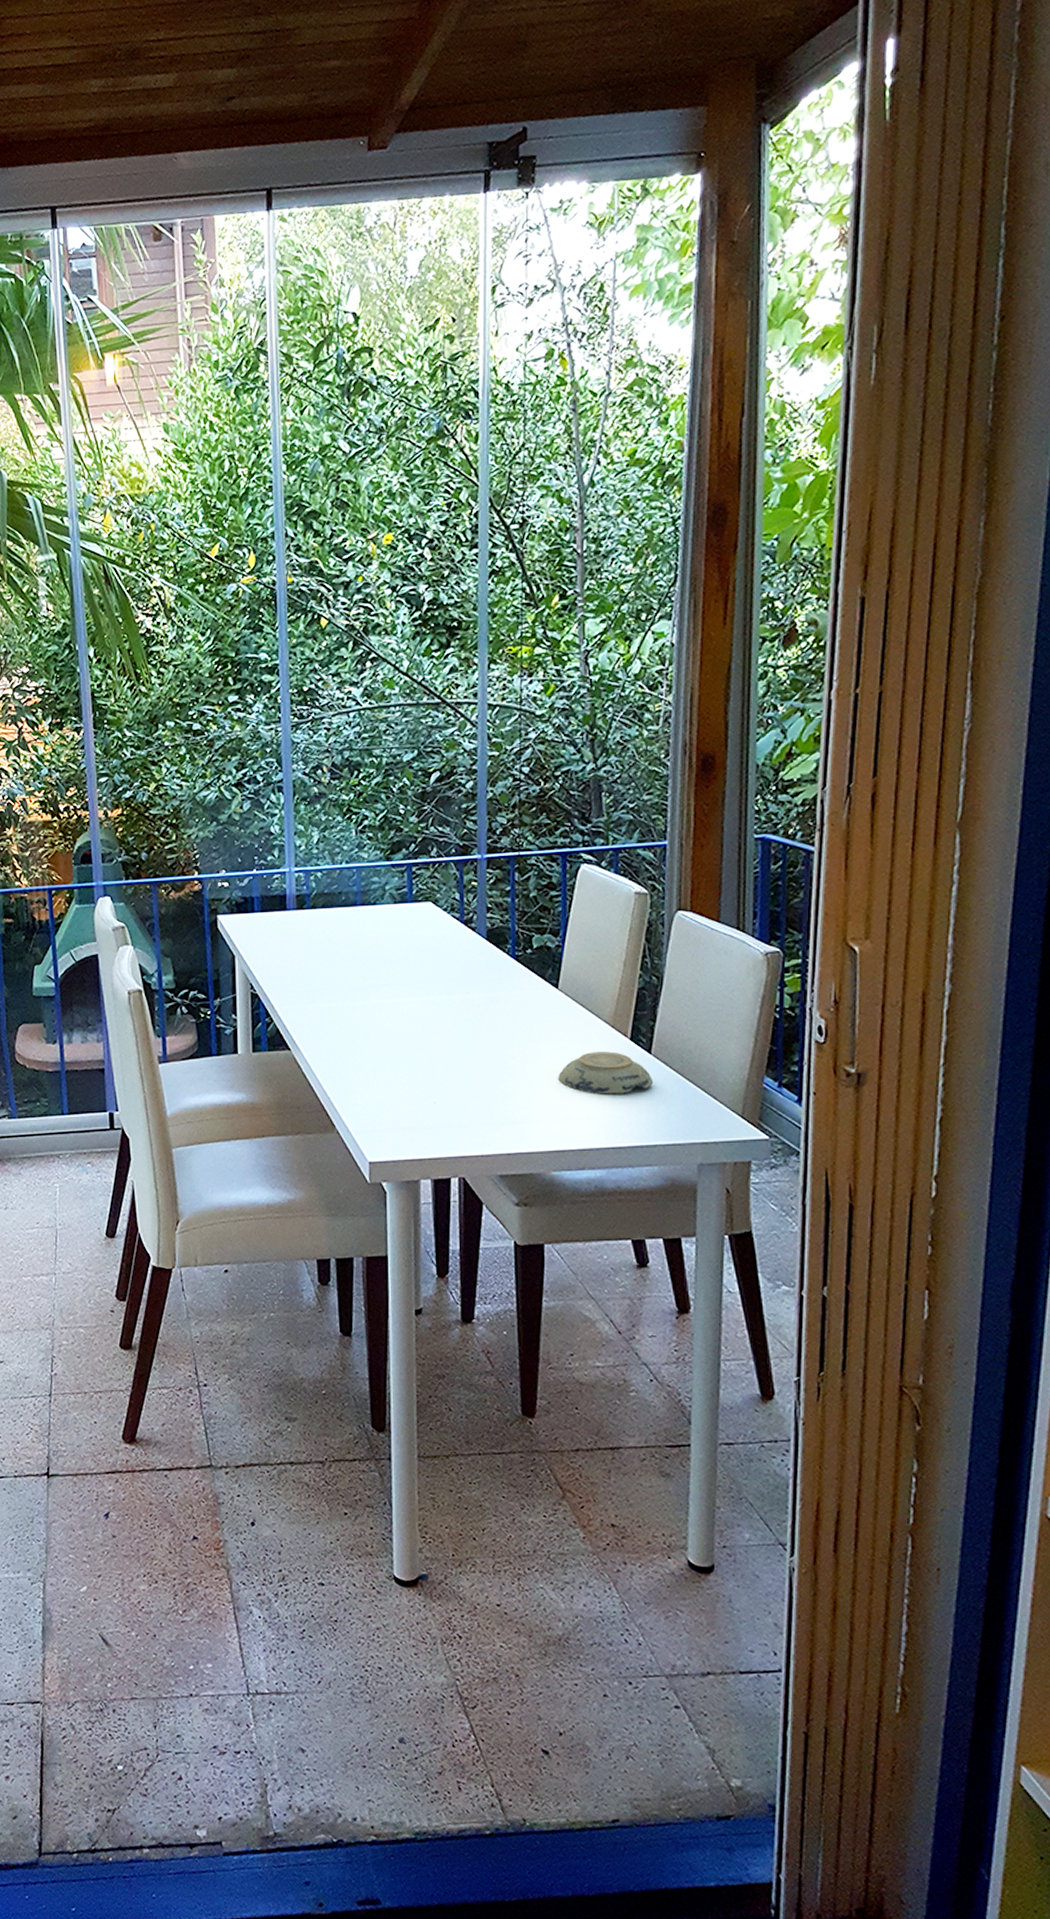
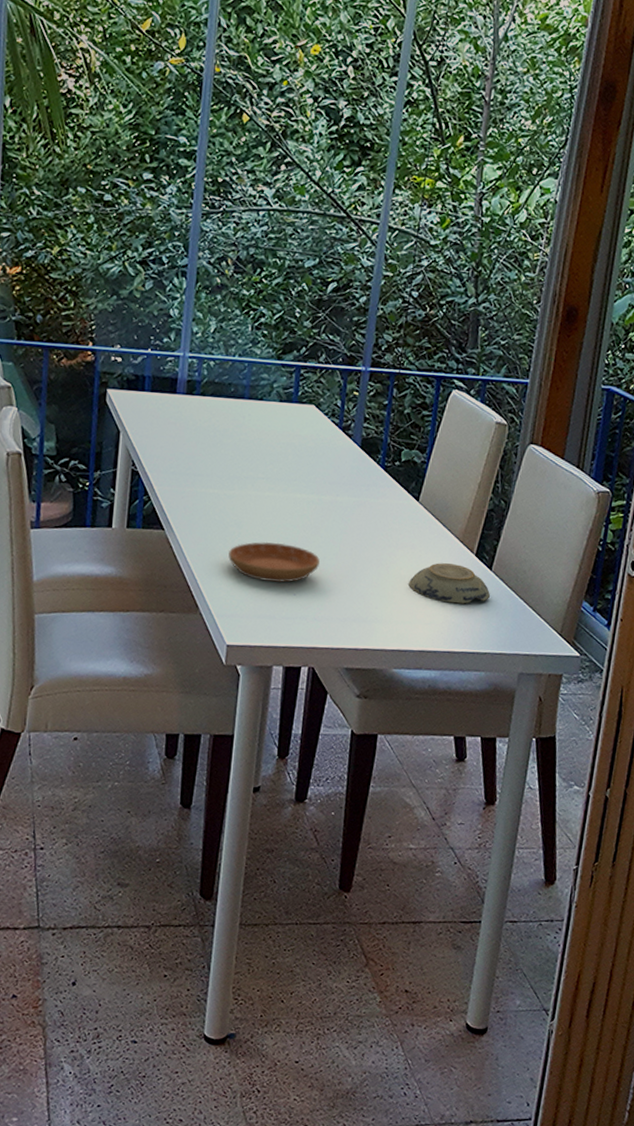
saucer: none [360,1050,457,1092] -> present [228,541,320,583]

